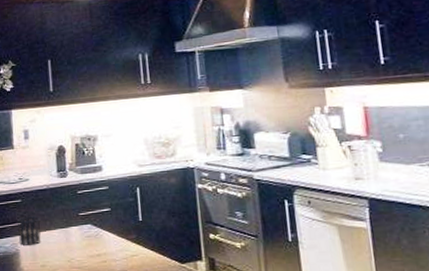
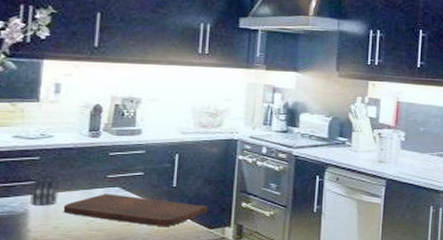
cutting board: none [46,231,177,262] -> present [63,194,208,226]

